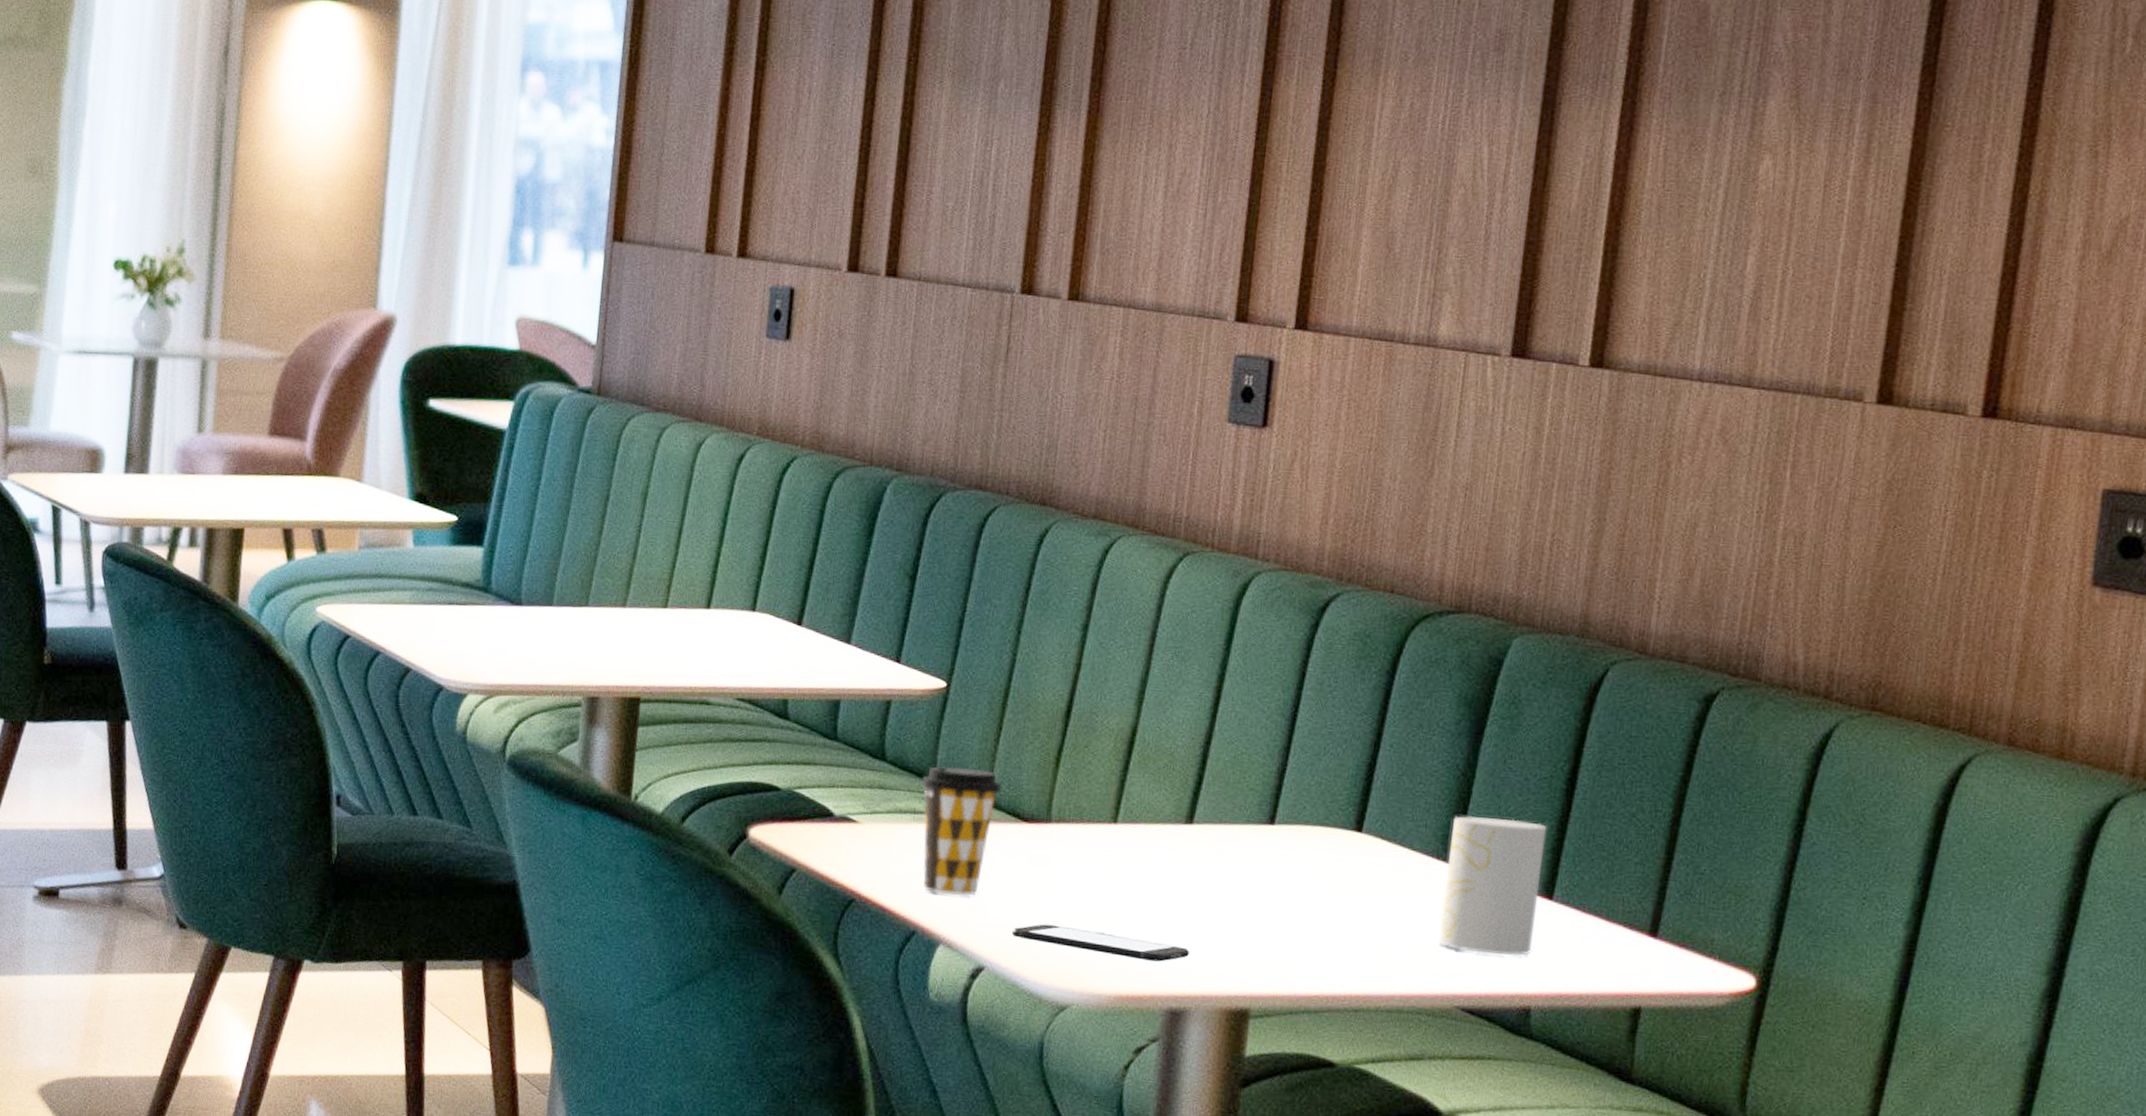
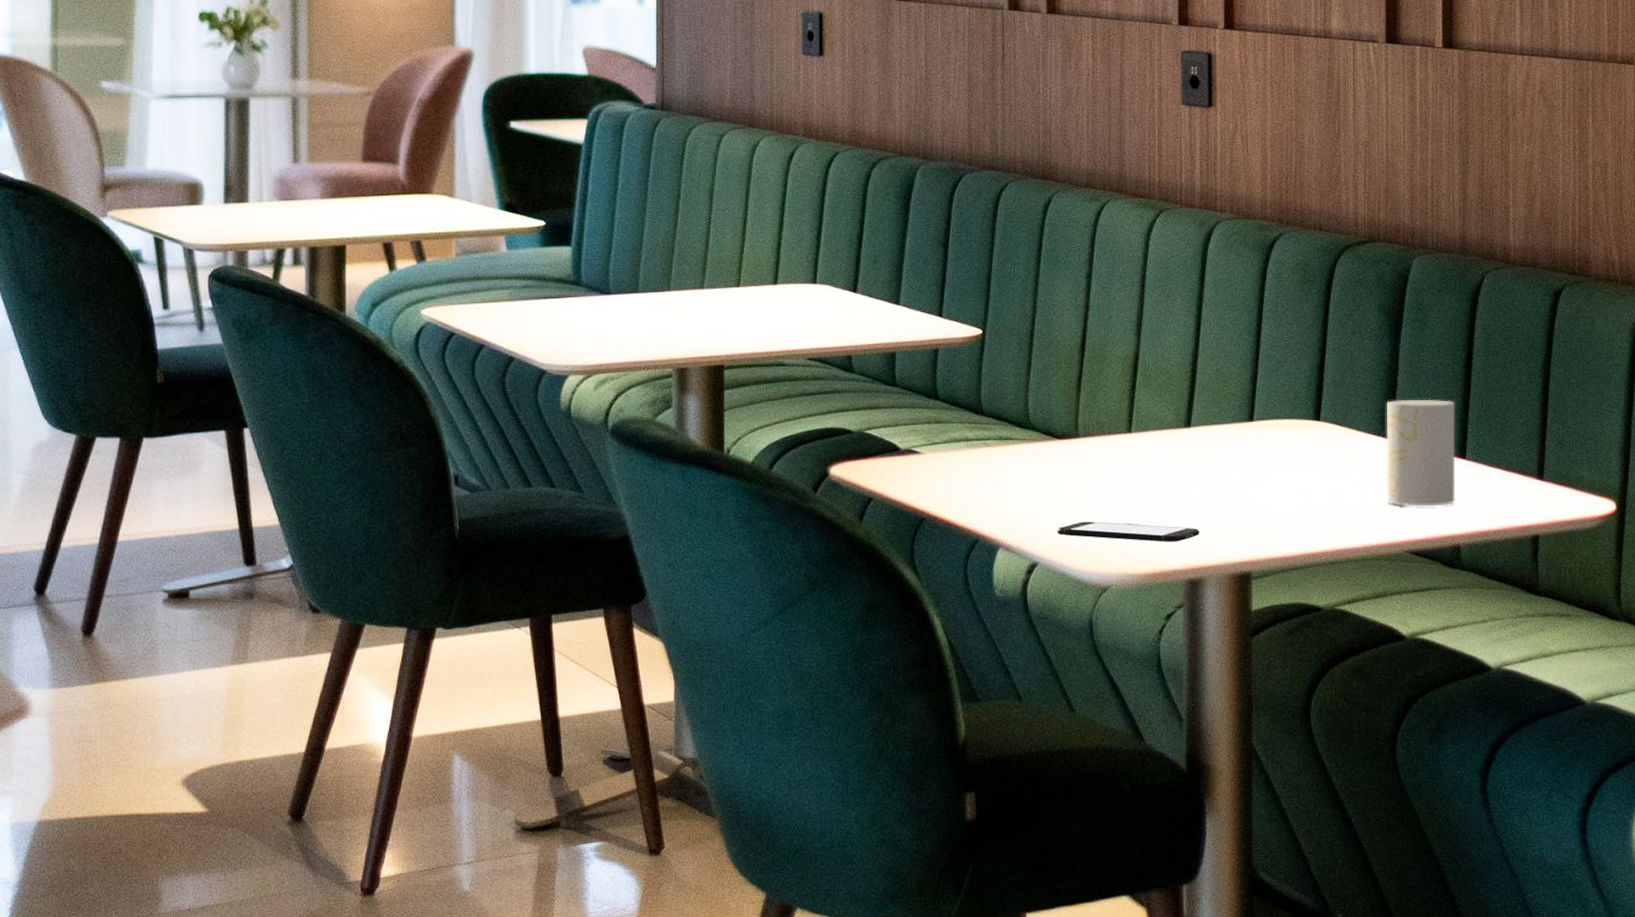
coffee cup: present [921,766,1002,897] -> none [970,399,1036,506]

